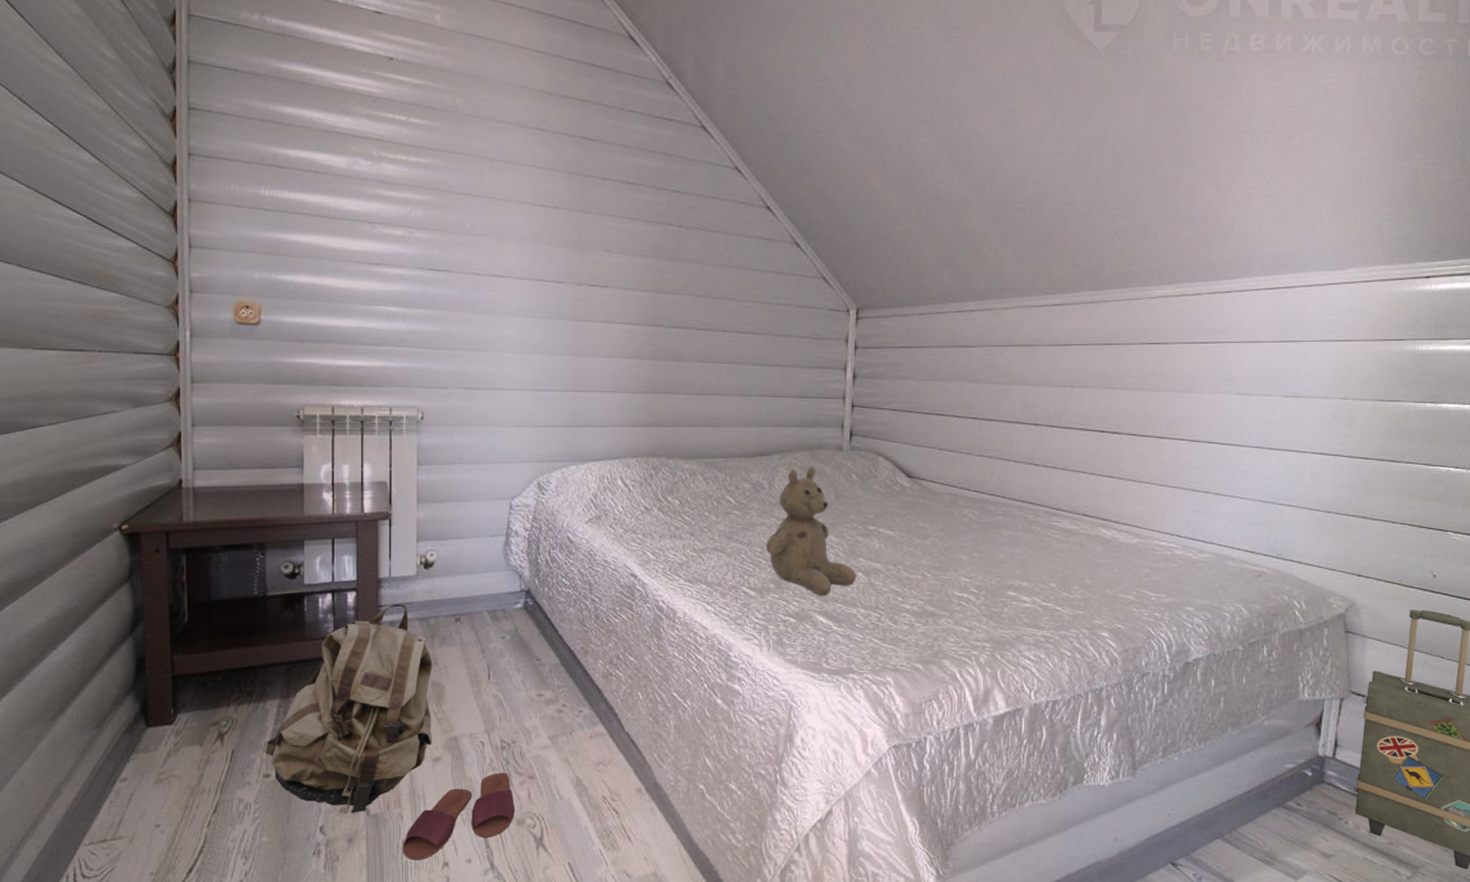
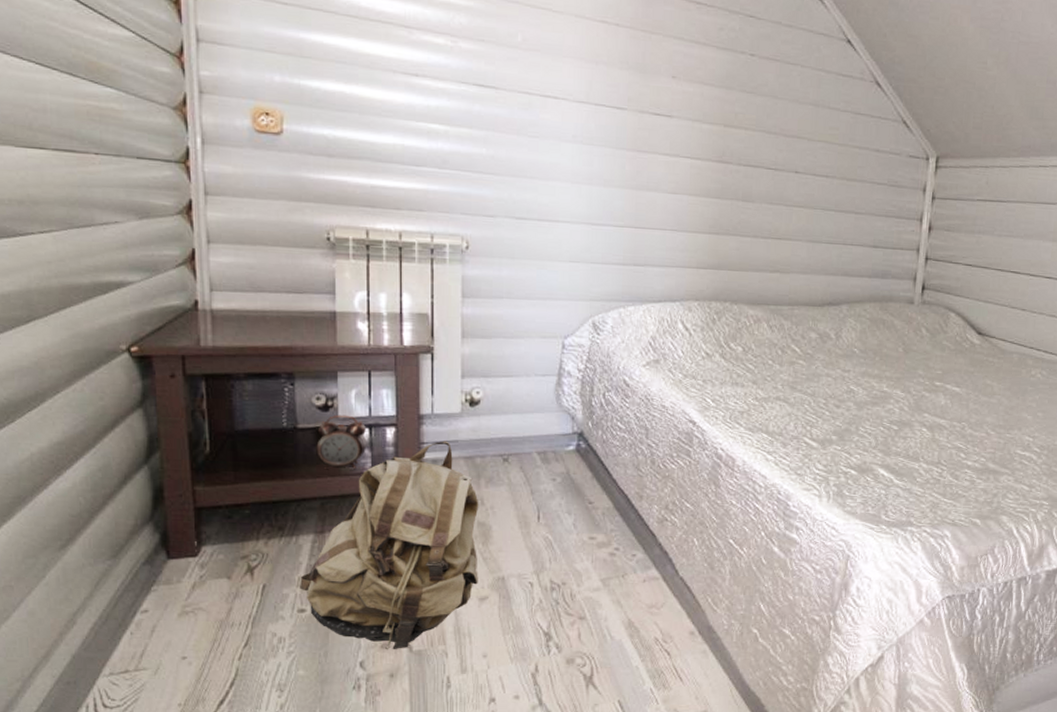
alarm clock: none [283,581,330,636] -> present [316,414,367,470]
slippers: present [402,772,515,861] -> none [447,613,564,696]
teddy bear: present [766,467,856,597] -> none [830,319,921,451]

